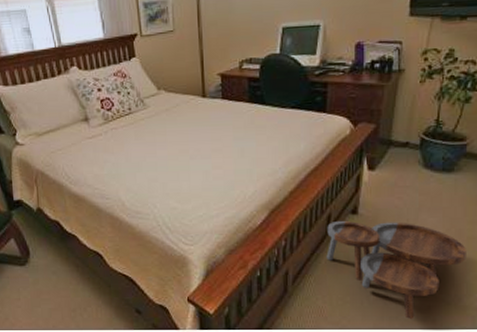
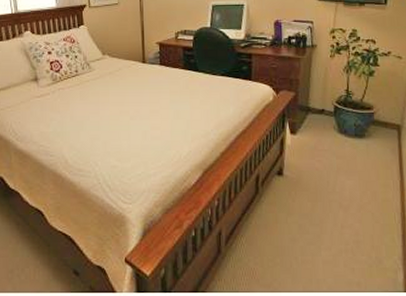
nesting tables: present [326,220,466,320] -> none [256,181,383,283]

